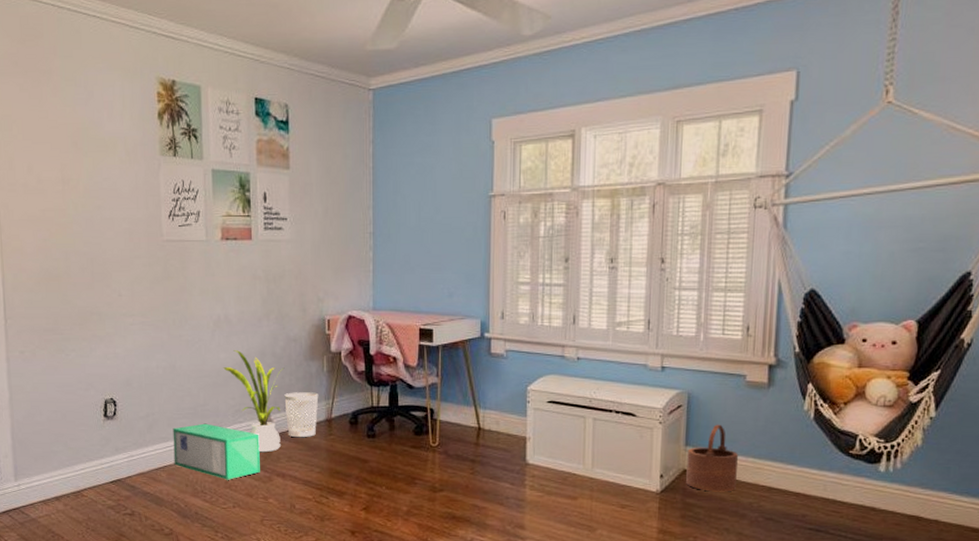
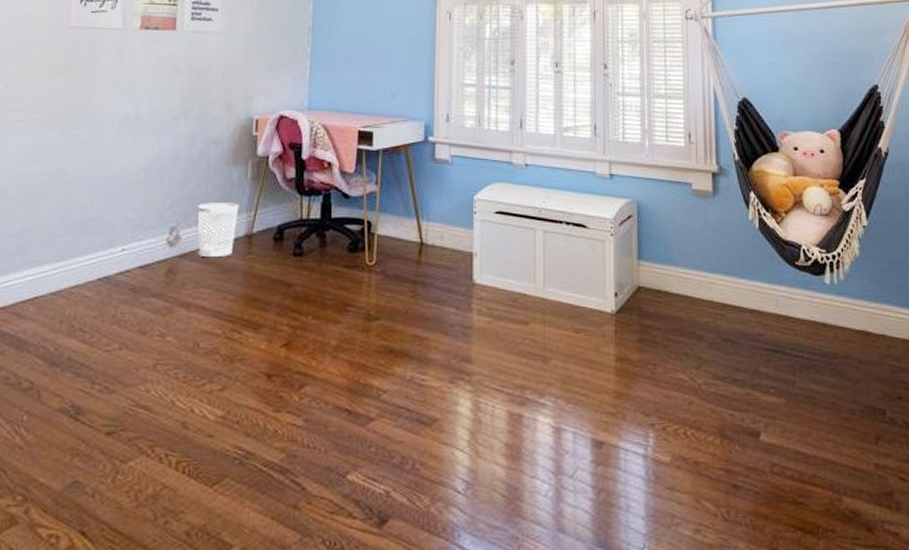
storage bin: present [173,423,260,480] -> none [48,241,162,313]
house plant: present [223,350,285,453] -> none [126,153,201,277]
wooden bucket: present [686,424,738,492] -> none [641,236,691,311]

